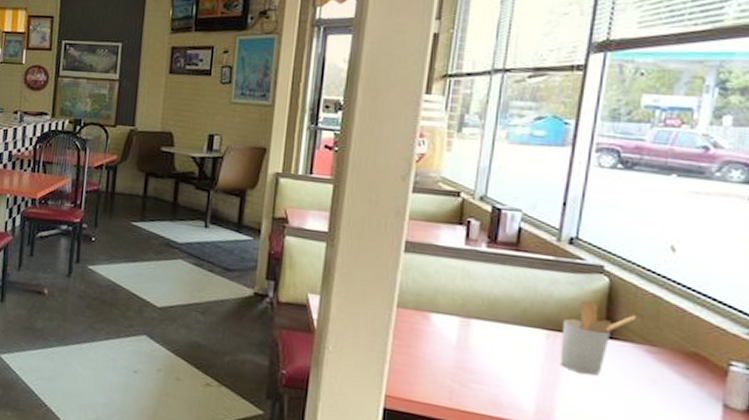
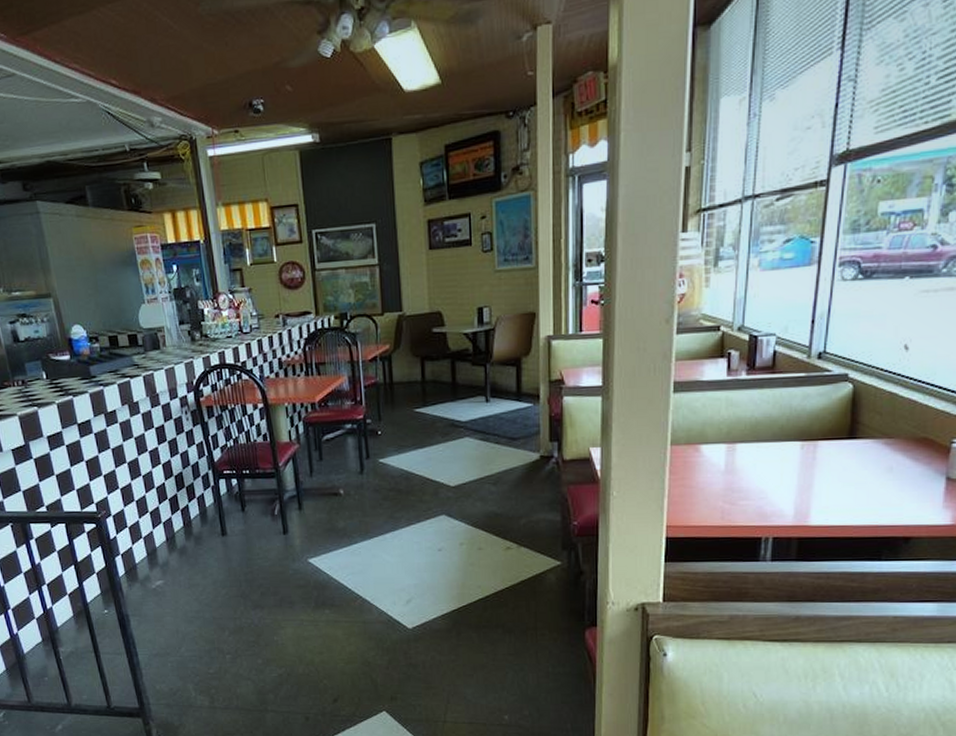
utensil holder: present [560,301,636,376] -> none [813,408,876,474]

